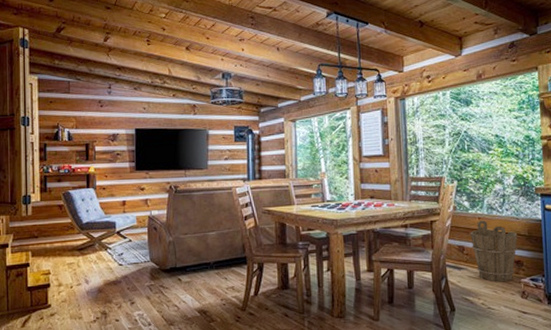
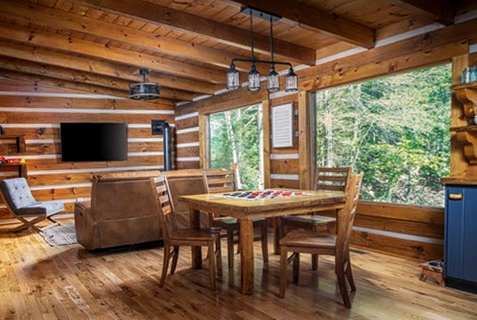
bucket: present [470,220,518,282] -> none [374,208,420,266]

